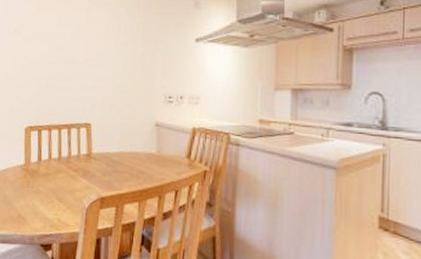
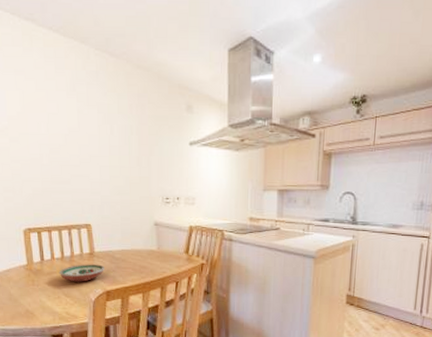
decorative bowl: none [54,166,101,186] -> present [59,264,104,282]

